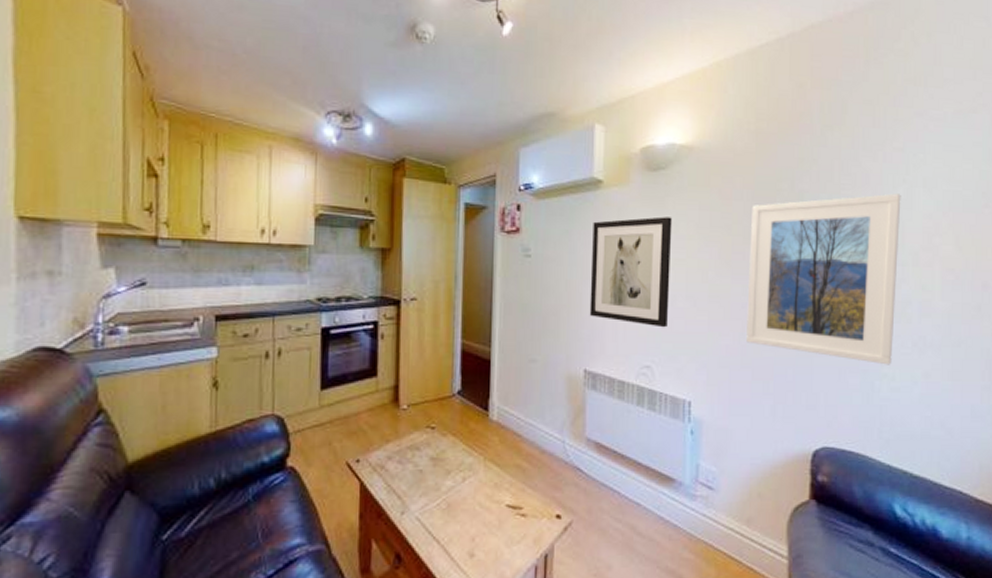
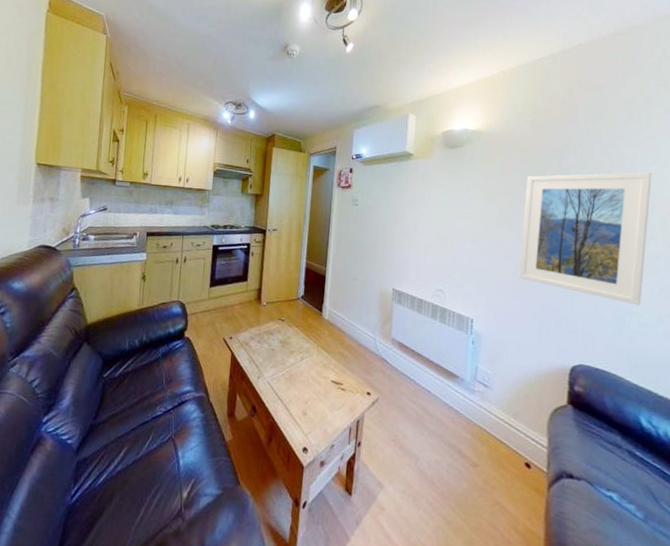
wall art: present [589,216,673,328] -> none [398,181,464,263]

